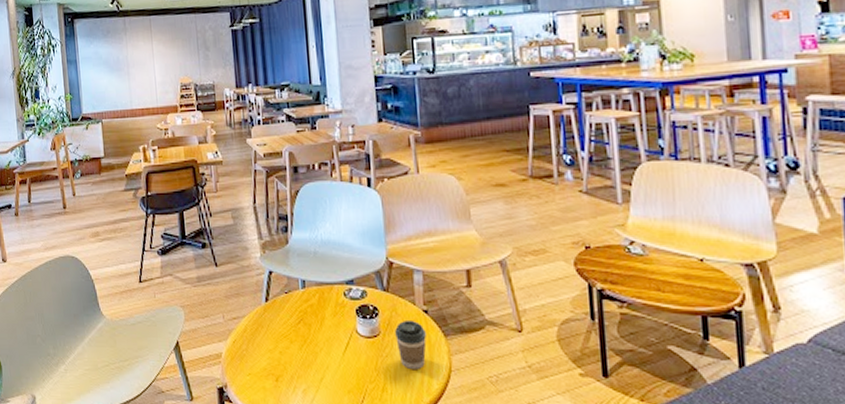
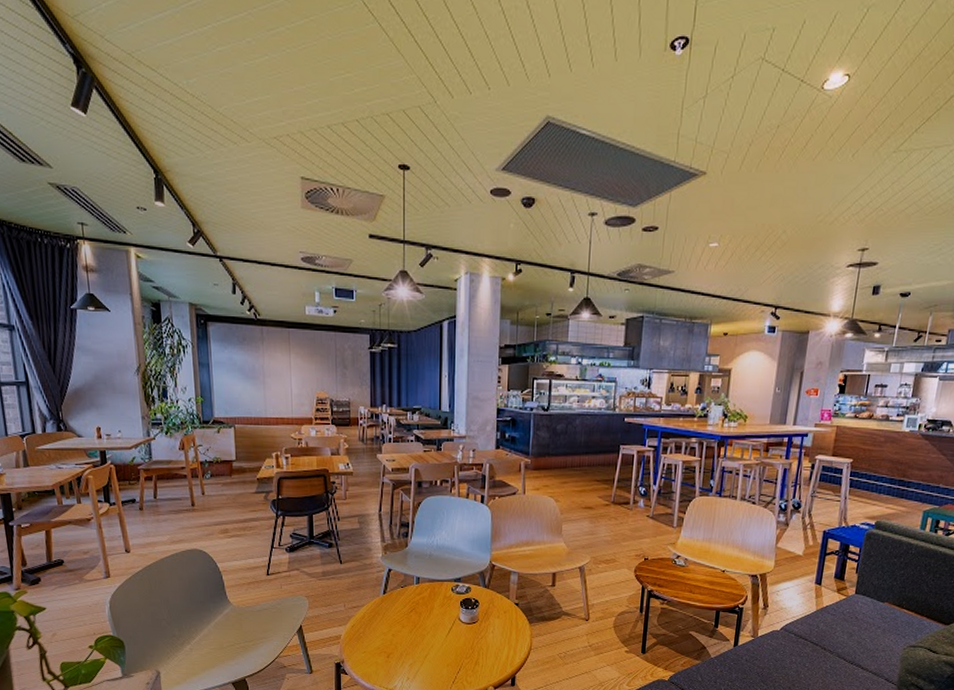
coffee cup: present [395,319,427,369] -> none [490,610,515,648]

